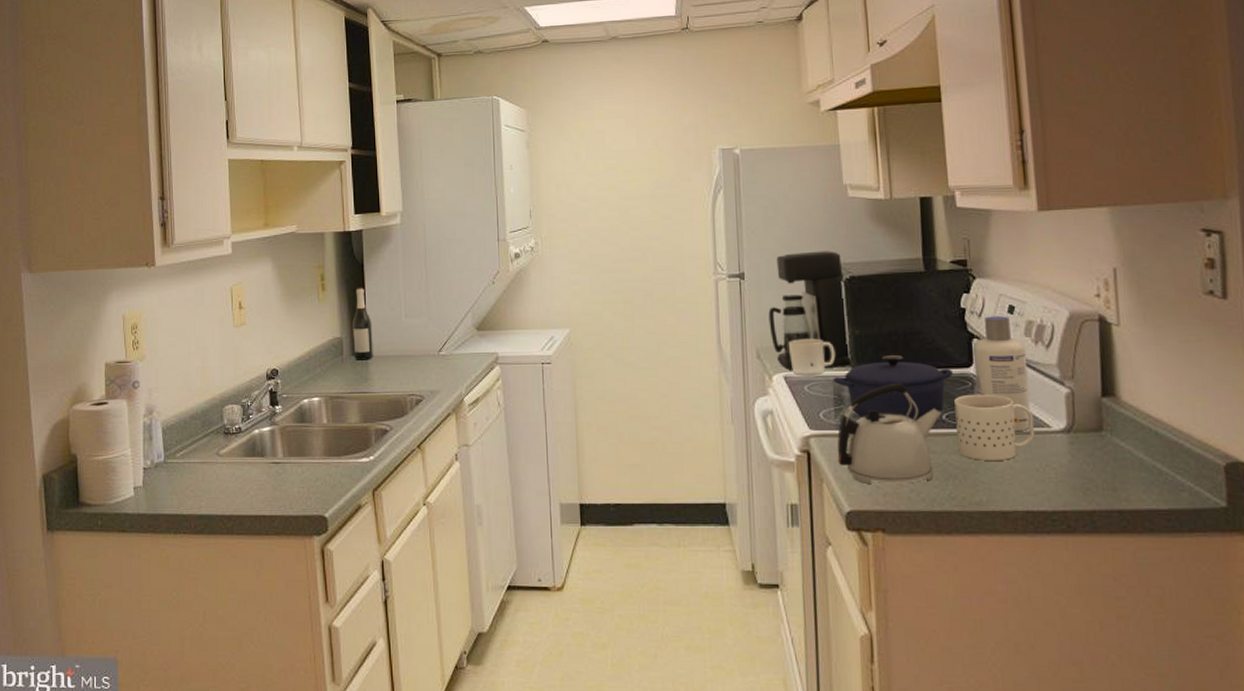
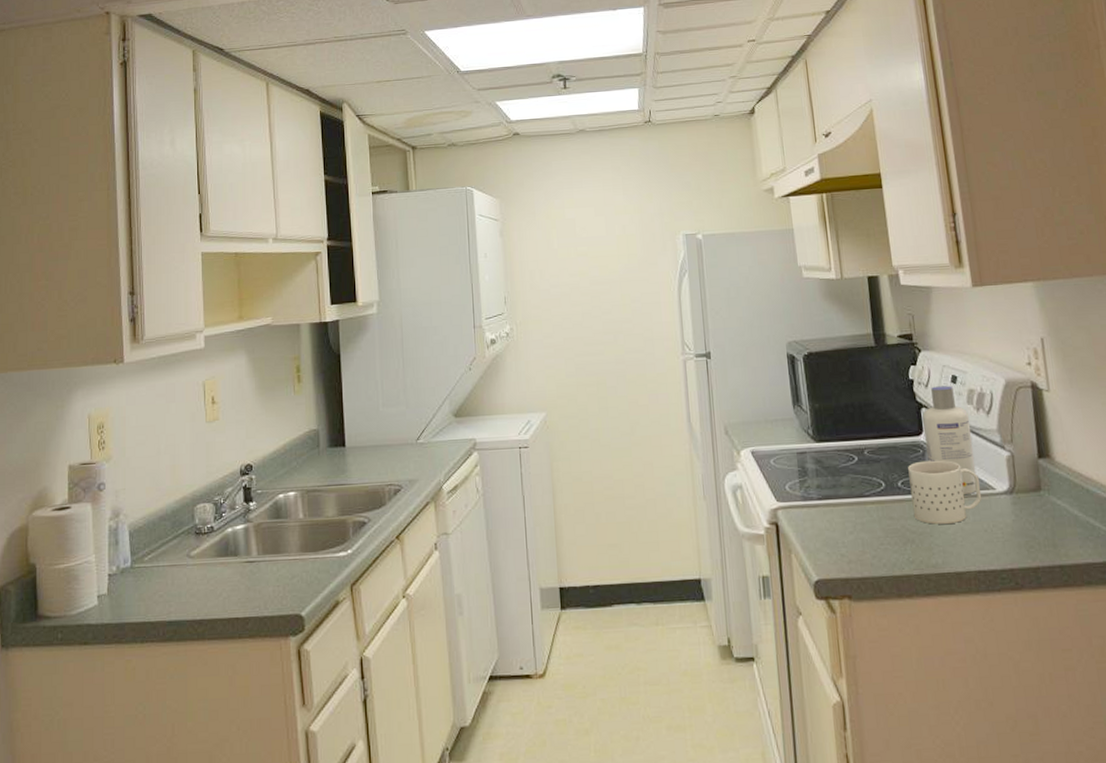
wine bottle: present [353,287,373,360] -> none [329,377,351,452]
coffee maker: present [768,251,853,370] -> none [734,329,814,445]
mug: present [788,338,836,376] -> none [753,413,798,451]
cooking pot: present [834,354,953,422] -> none [797,425,905,490]
kettle: present [837,383,942,484] -> none [803,453,898,552]

